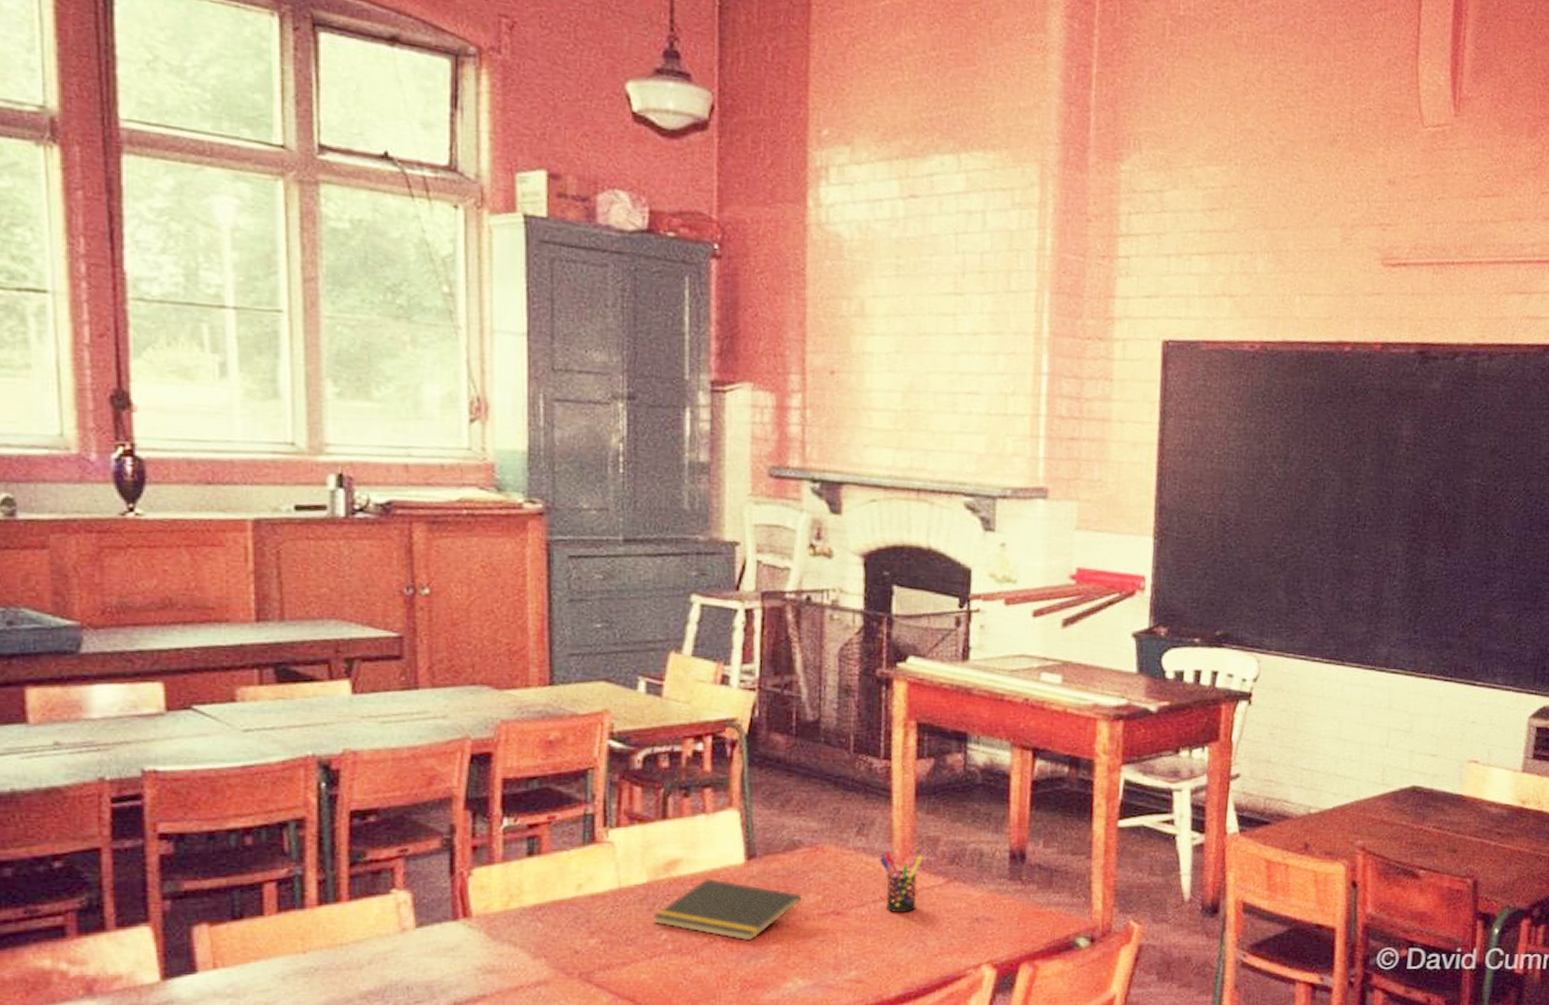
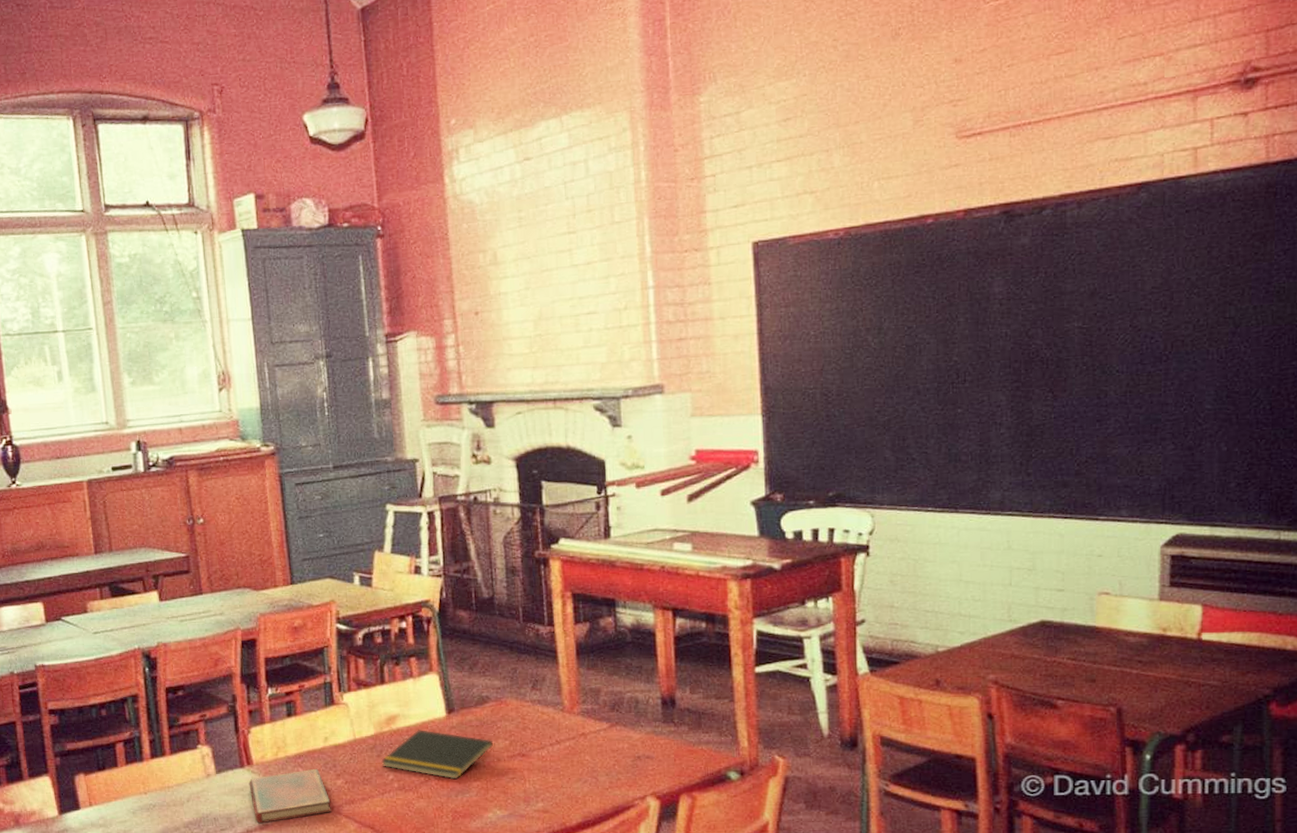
diary: none [463,923,578,994] -> present [249,768,331,824]
pen holder: present [879,851,924,912] -> none [552,702,588,753]

